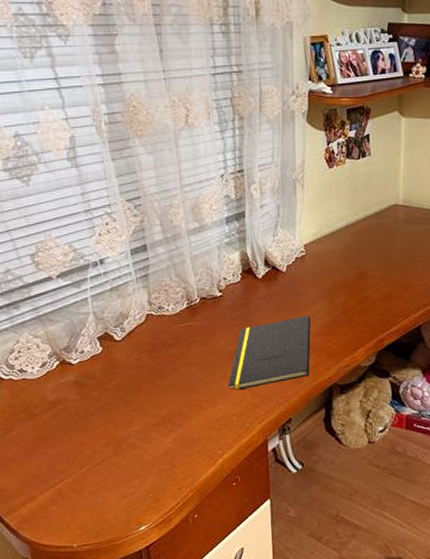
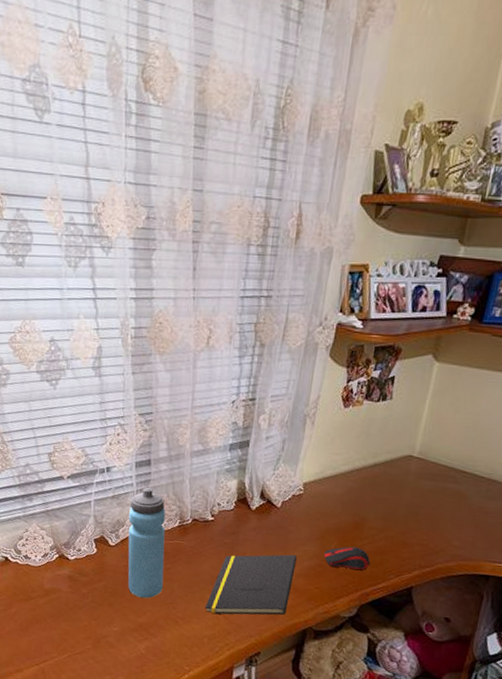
water bottle: none [131,273,180,389] -> present [128,487,166,599]
computer mouse: none [335,297,379,320] -> present [323,546,370,570]

